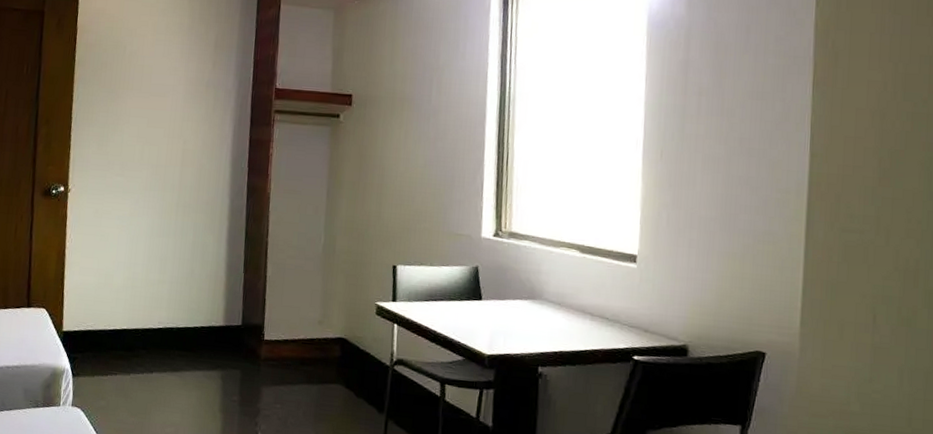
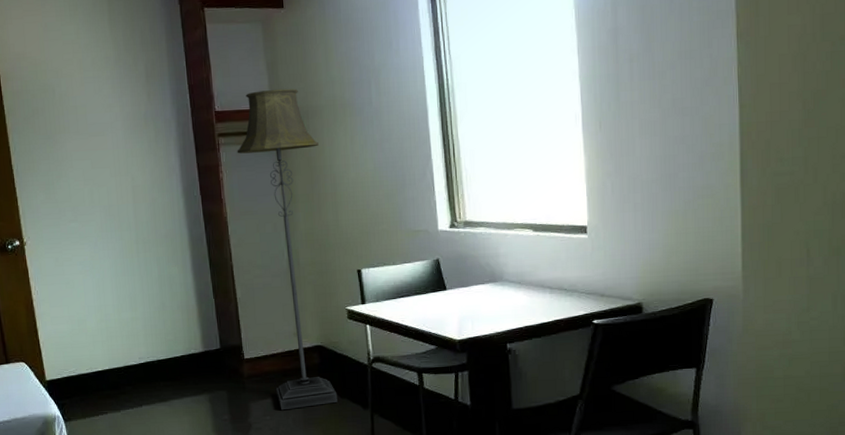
floor lamp: none [290,74,372,402] -> present [237,88,338,411]

